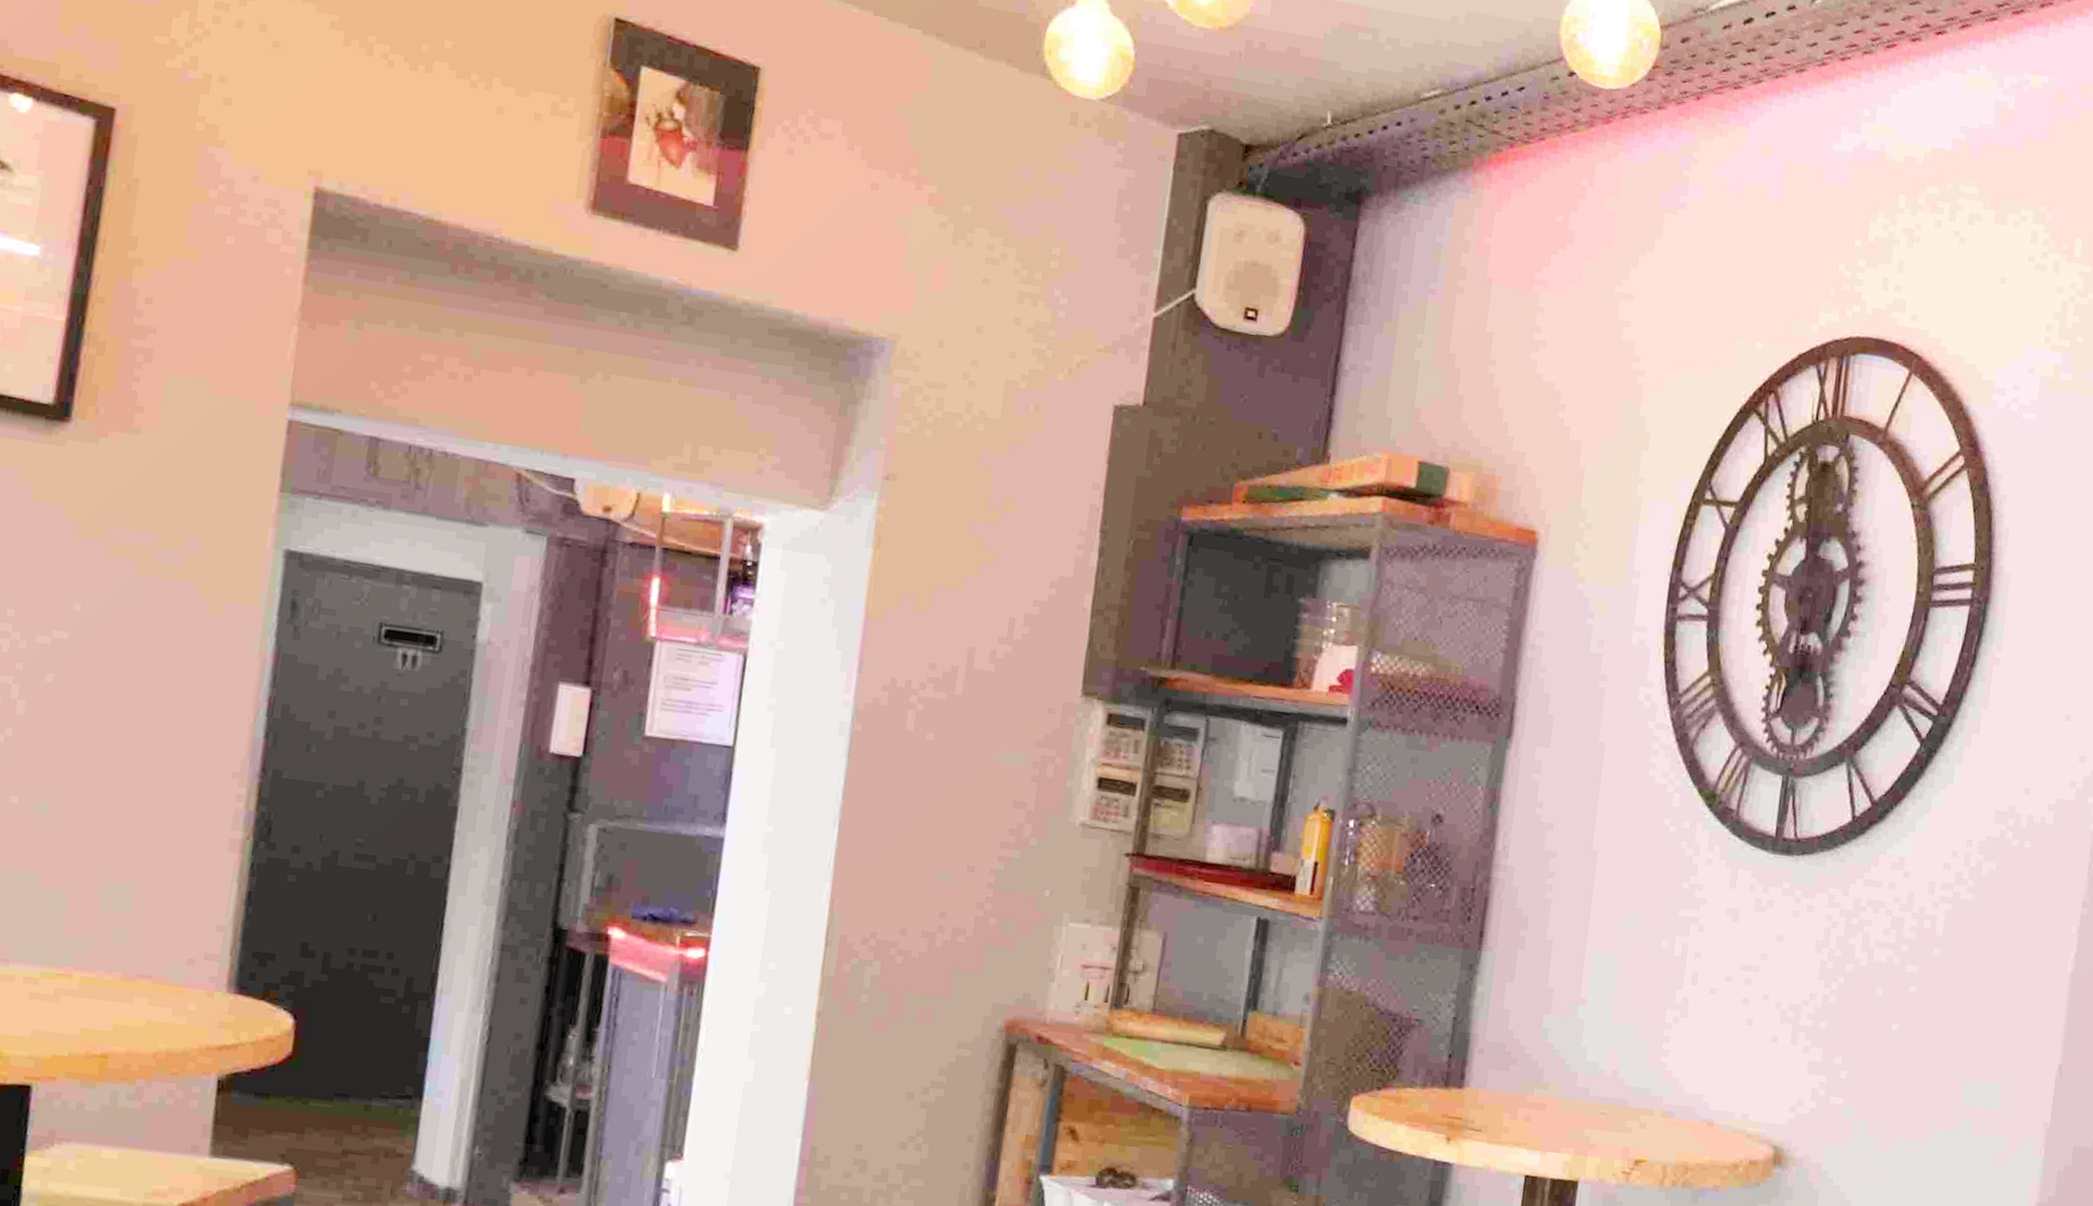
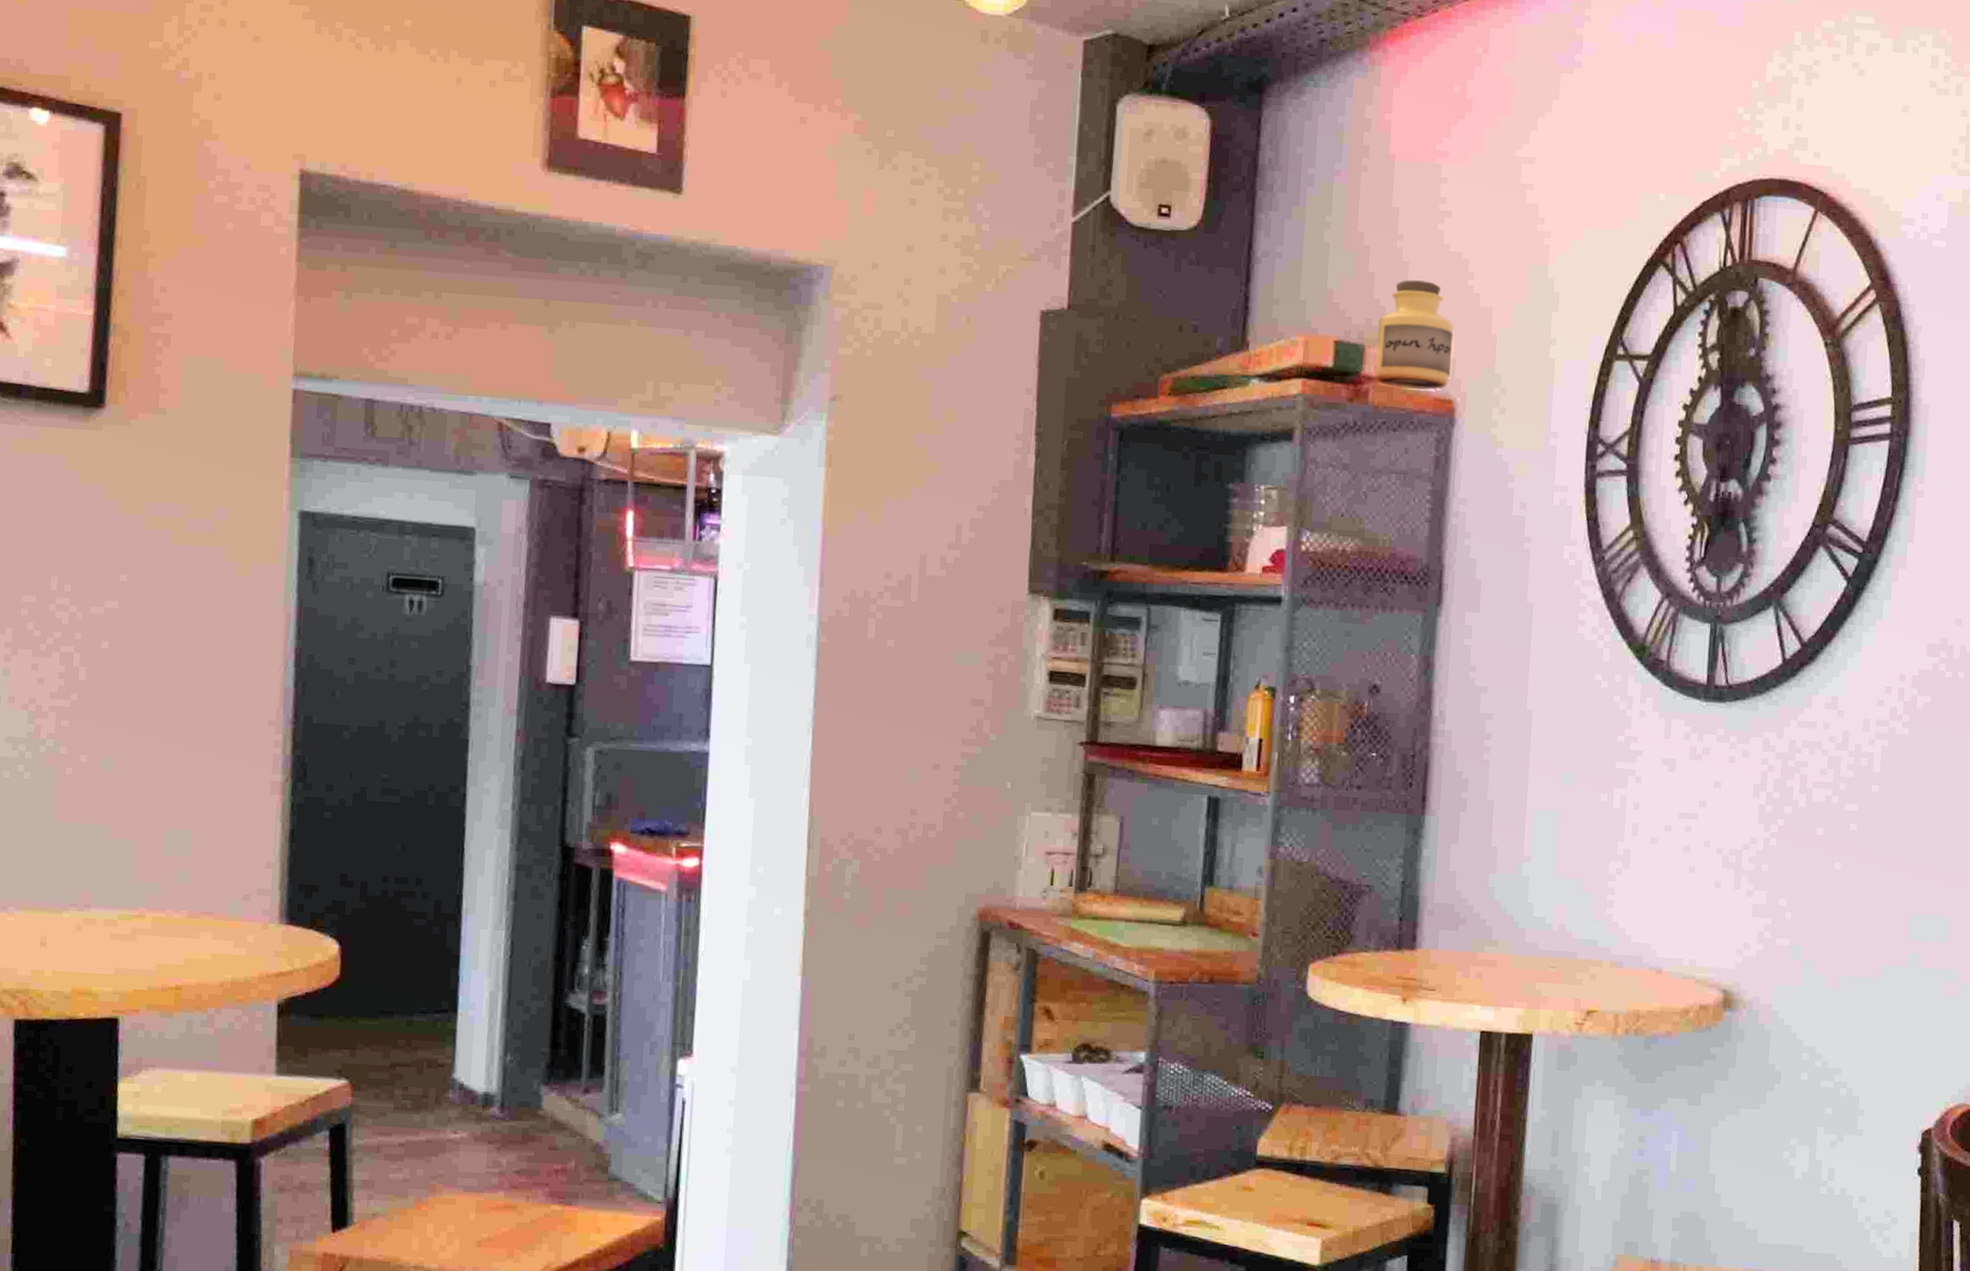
jar: none [1457,406,1542,519] -> present [1375,280,1454,390]

